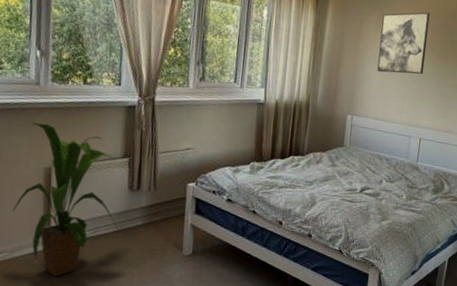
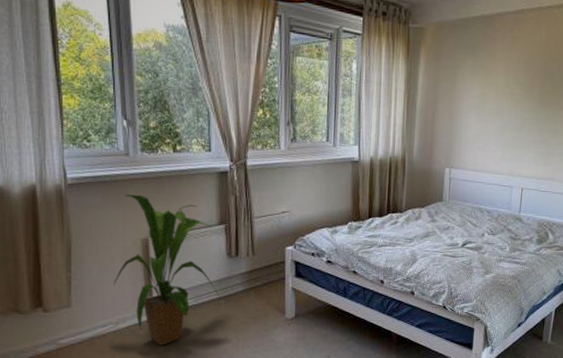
wall art: present [377,12,430,74] -> none [474,54,528,122]

